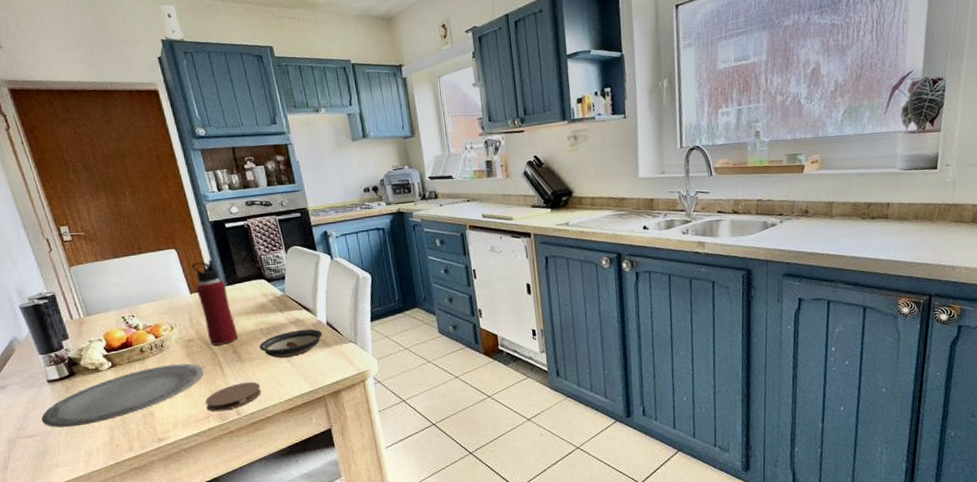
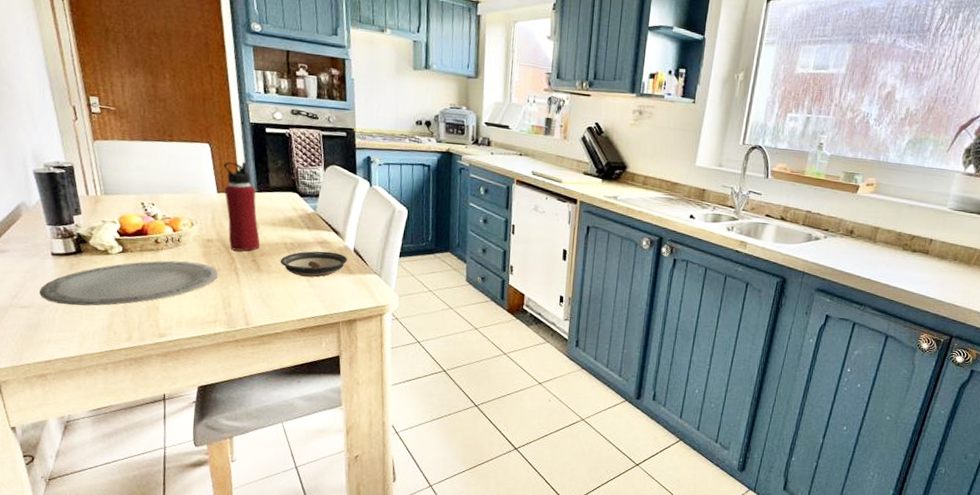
coaster: present [205,381,261,412] -> none [214,293,275,319]

